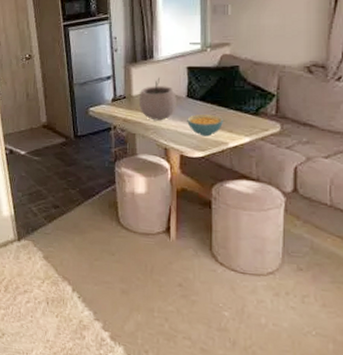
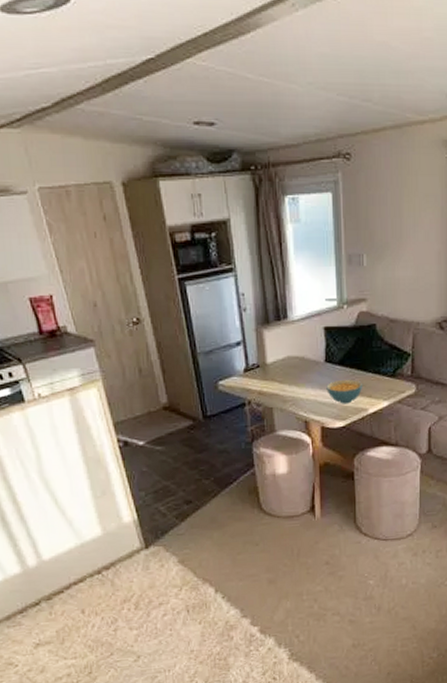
plant pot: present [138,77,177,121] -> none [274,341,315,391]

